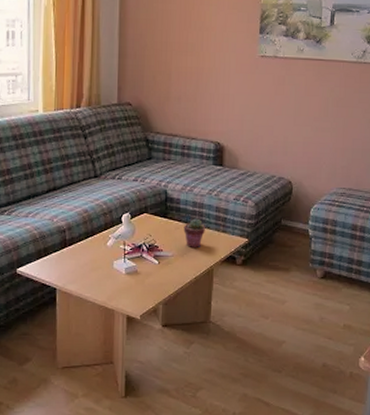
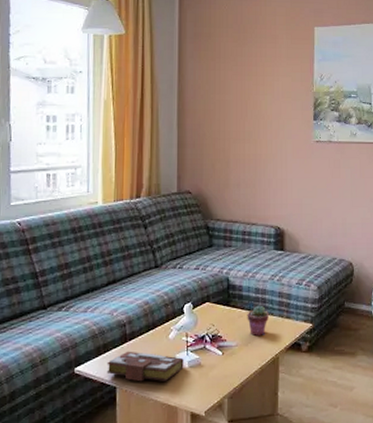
book: none [47,255,121,285] -> present [106,351,184,382]

